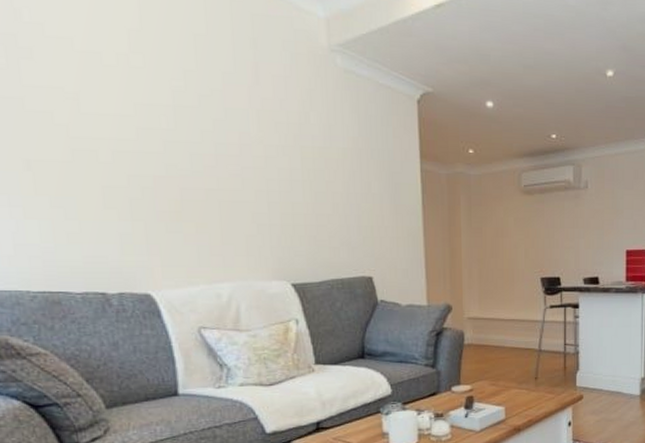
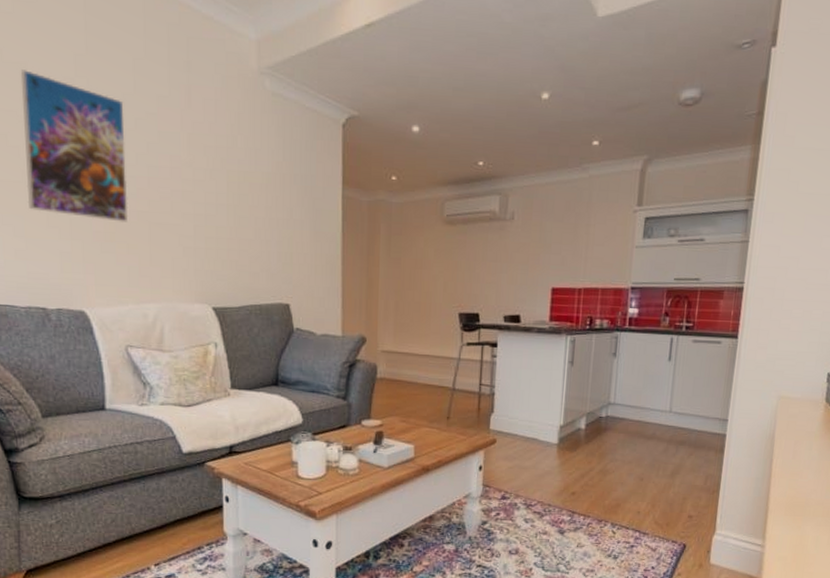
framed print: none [66,45,196,201] -> present [20,70,129,222]

